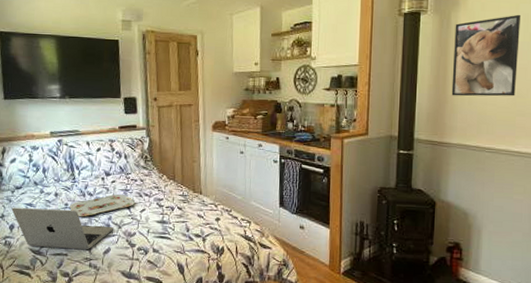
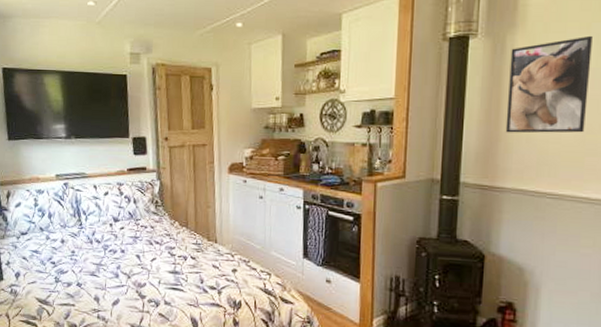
laptop: present [11,207,113,249] -> none [17,254,122,300]
serving tray: present [70,194,135,217] -> none [77,241,145,266]

